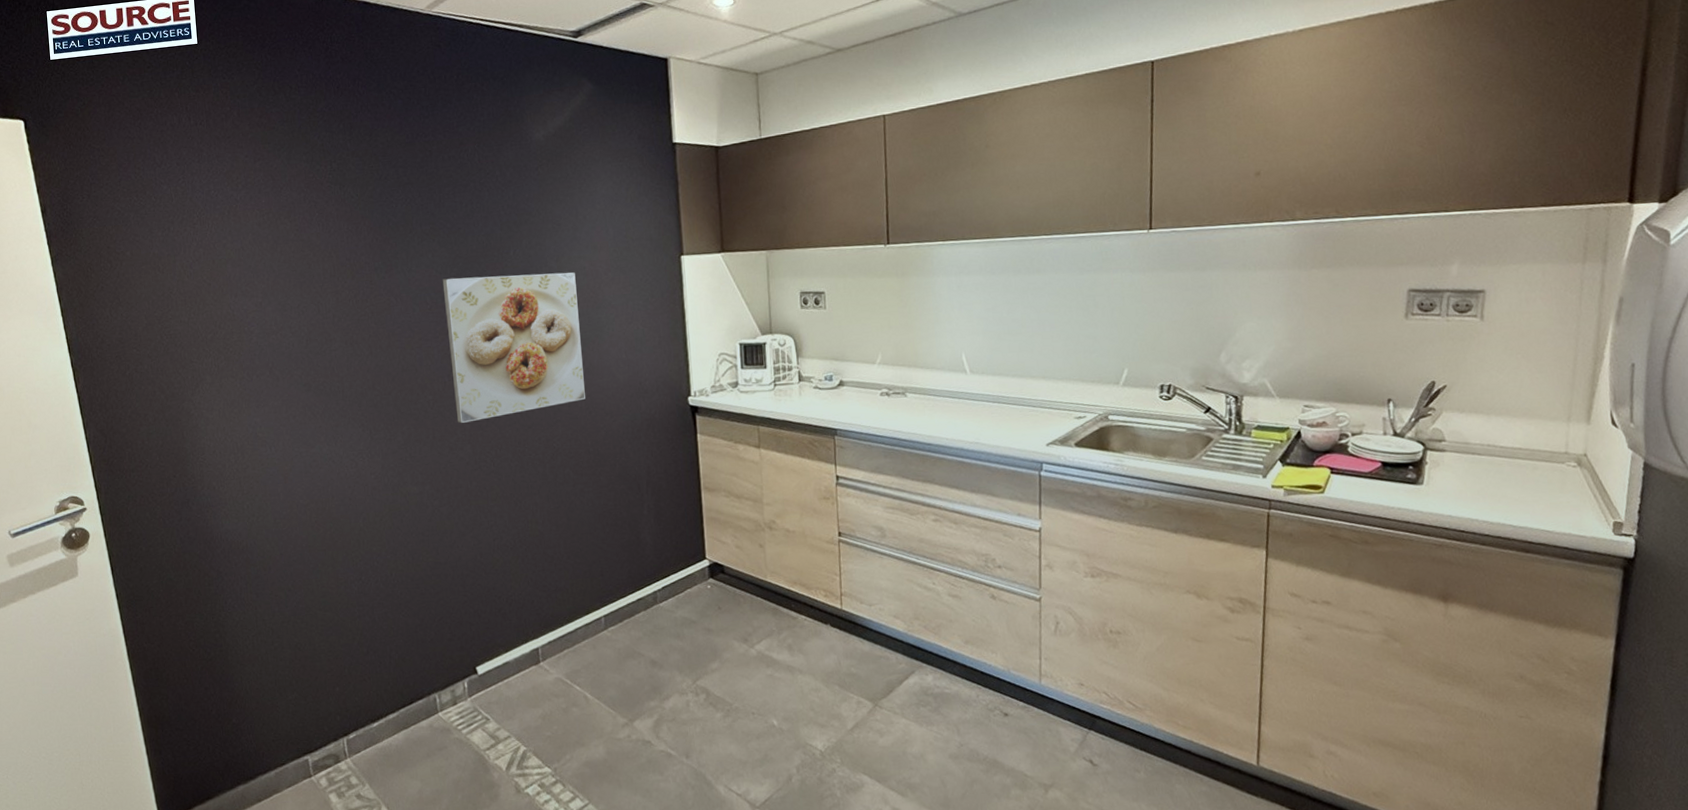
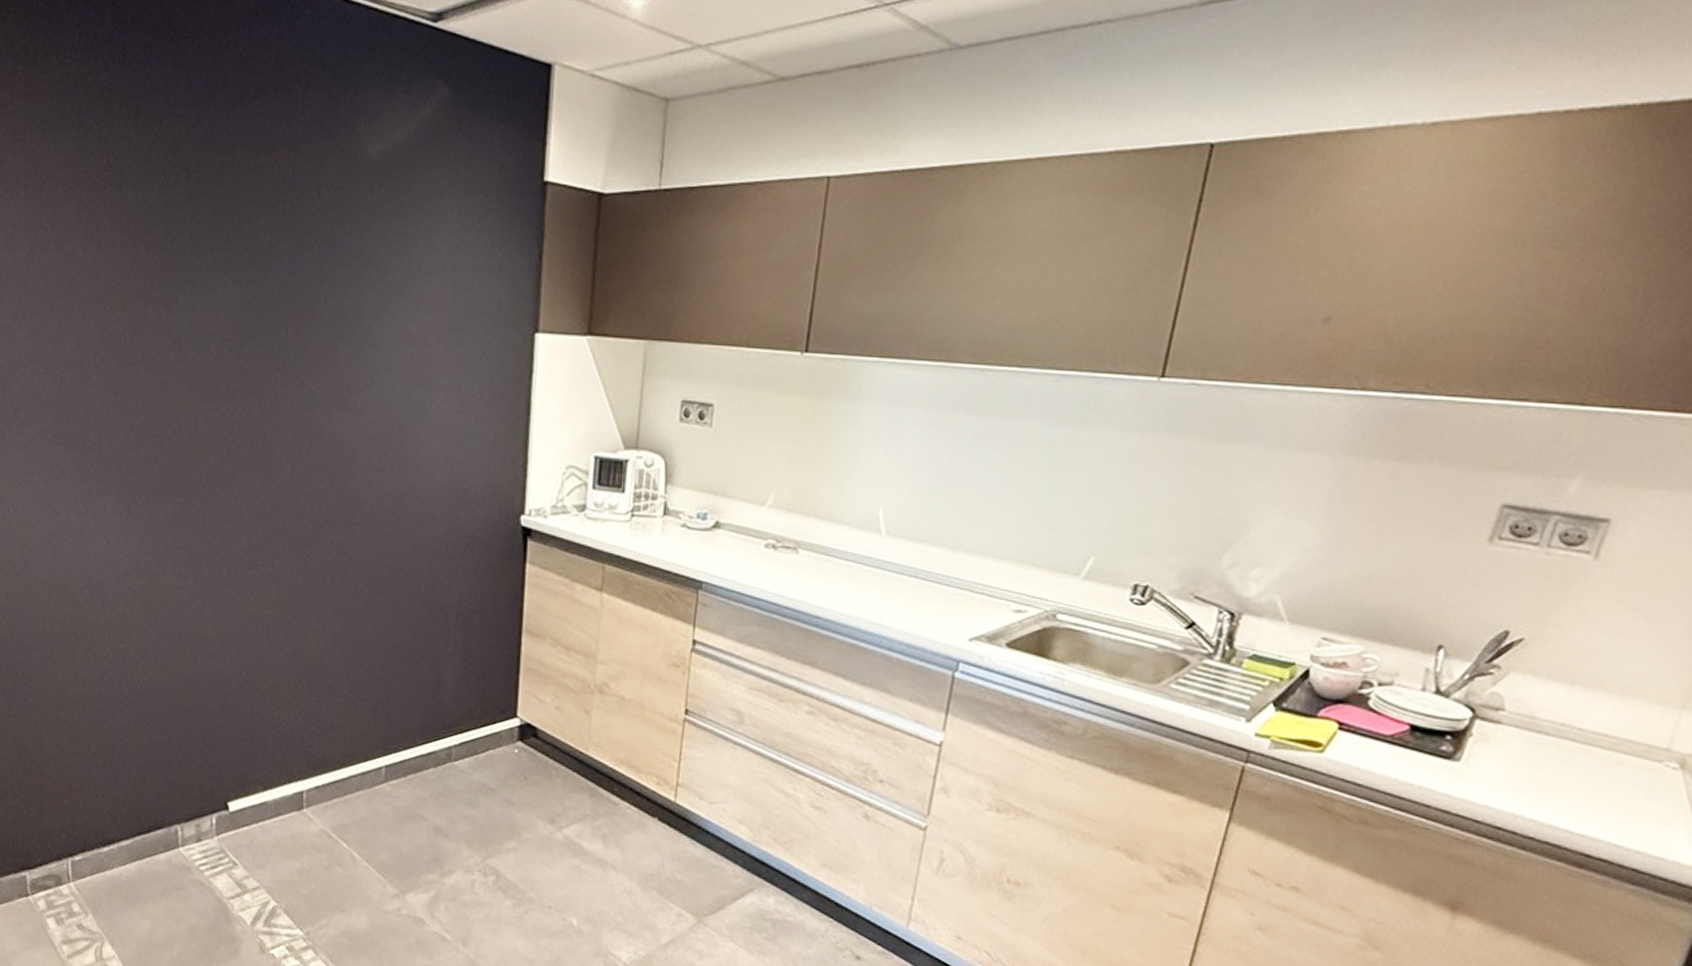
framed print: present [442,272,585,424] -> none [232,324,398,510]

